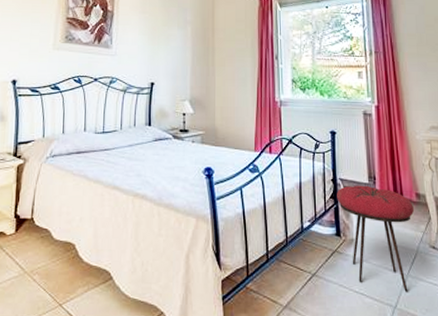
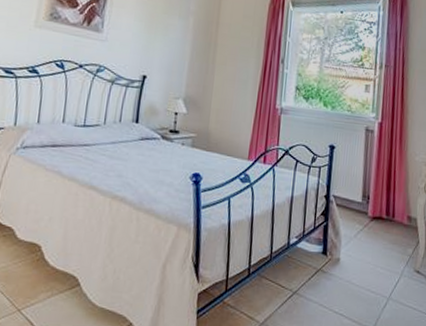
stool: present [337,185,414,292] -> none [327,203,404,315]

